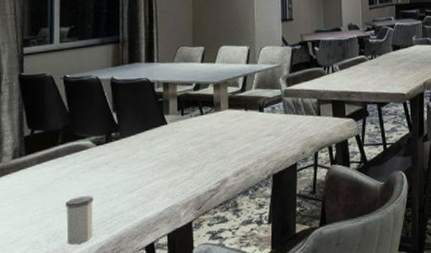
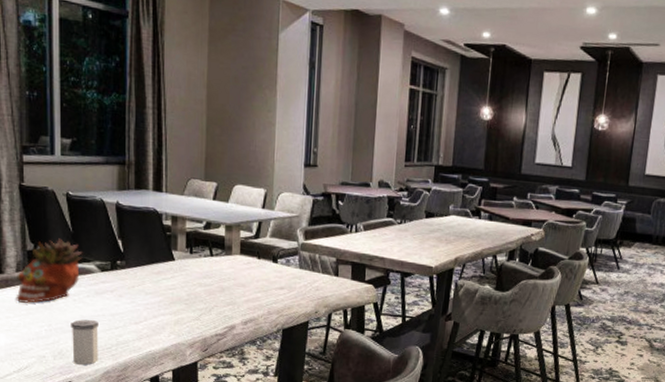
succulent planter: none [11,120,79,190] -> present [16,238,83,303]

